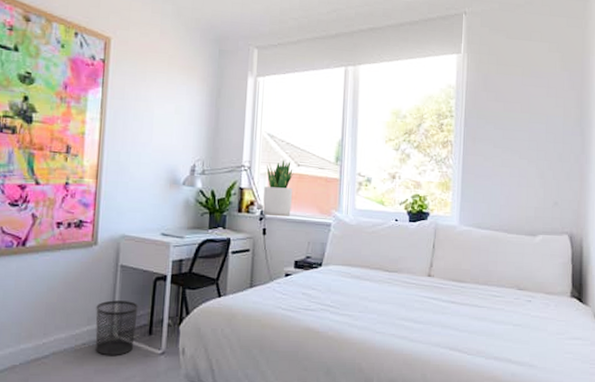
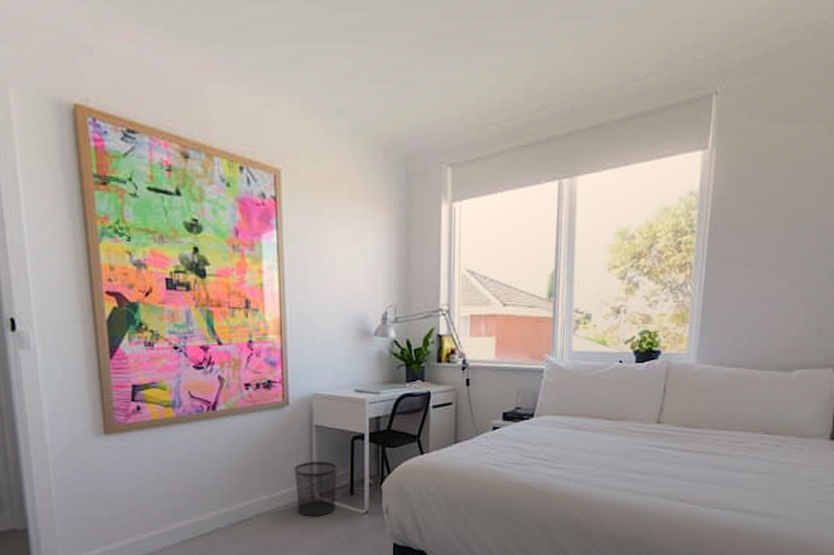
planter: present [263,159,294,217] -> none [465,299,500,365]

